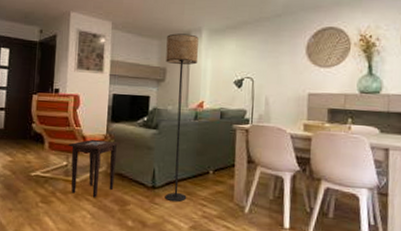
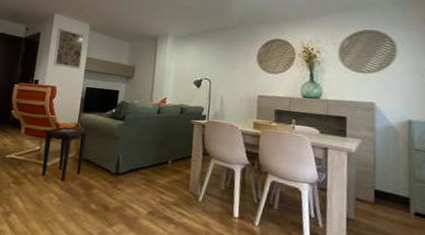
floor lamp: present [165,33,199,203] -> none [127,37,165,189]

